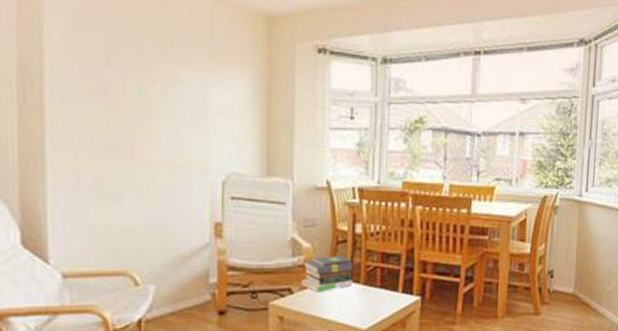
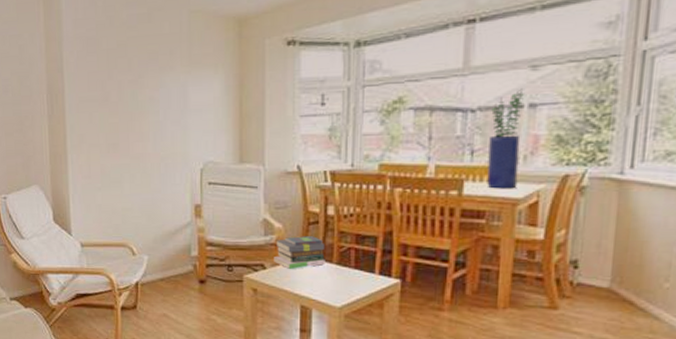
vase: none [489,118,516,208] -> present [487,88,524,189]

